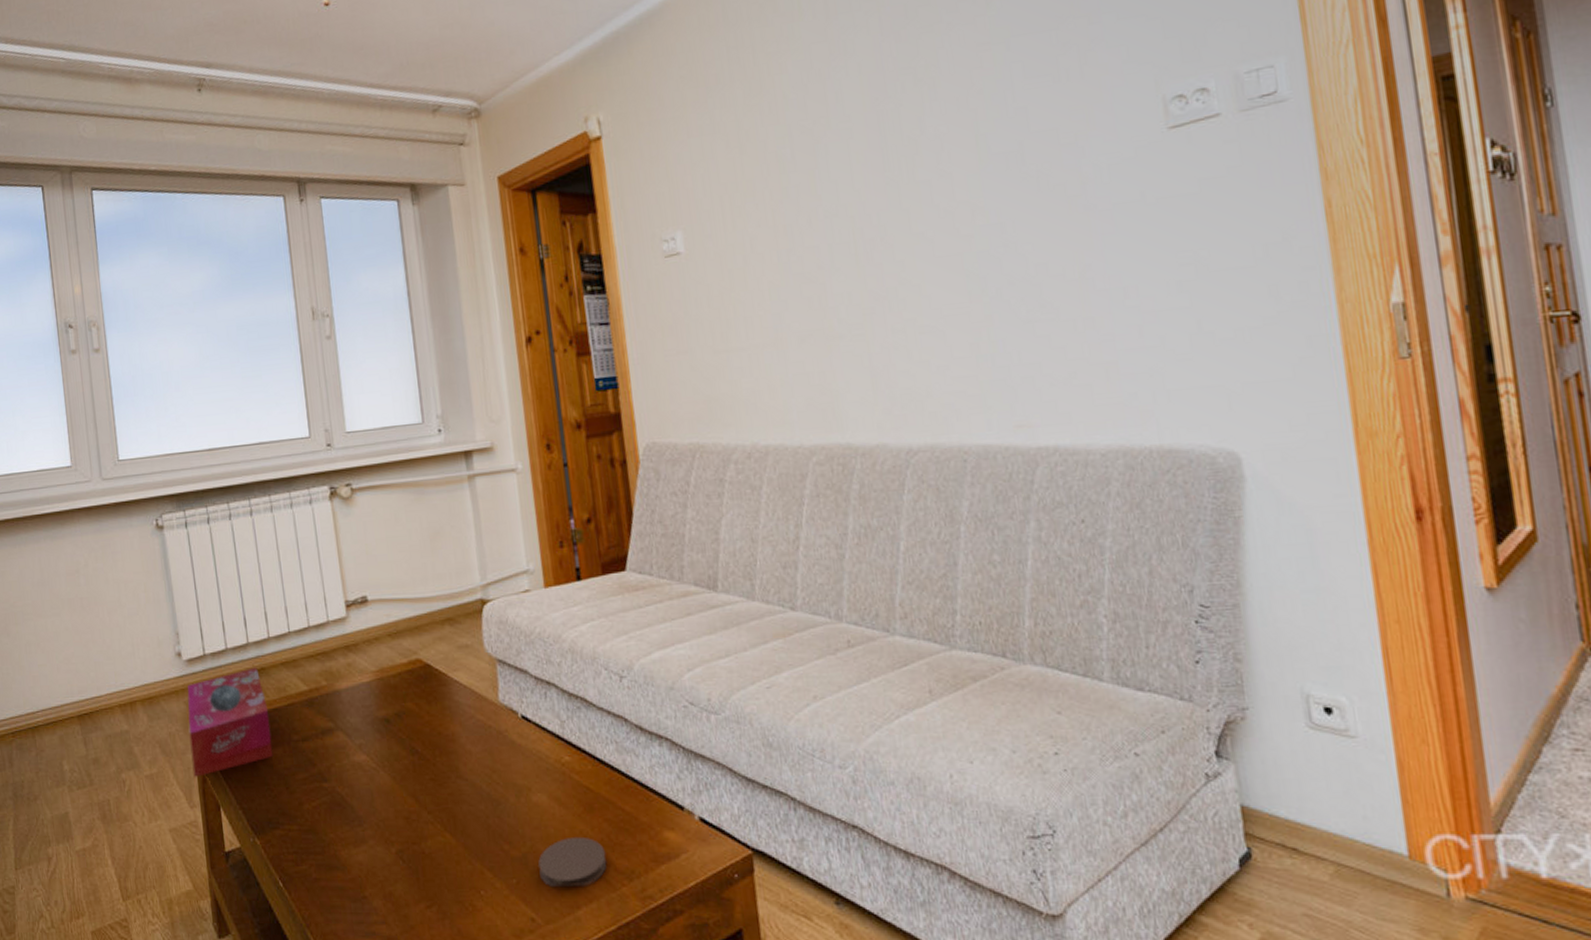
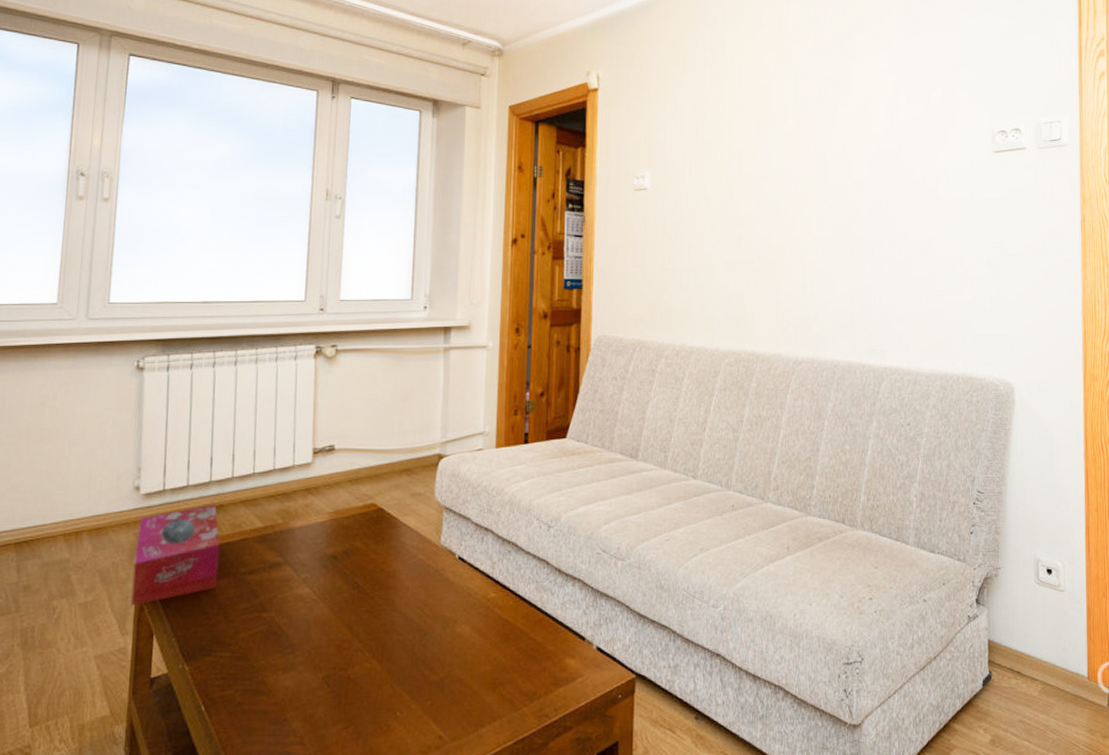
coaster: present [538,836,607,888] -> none [453,663,514,708]

